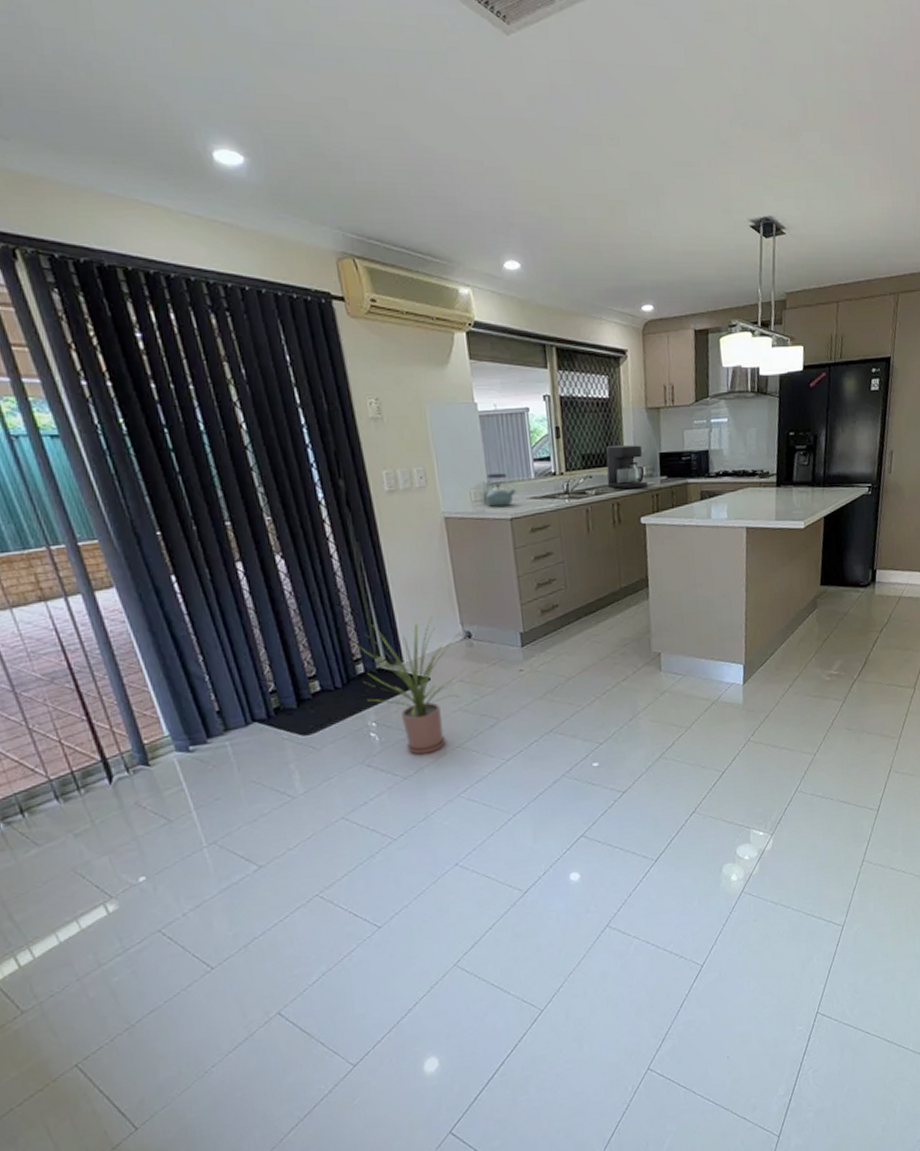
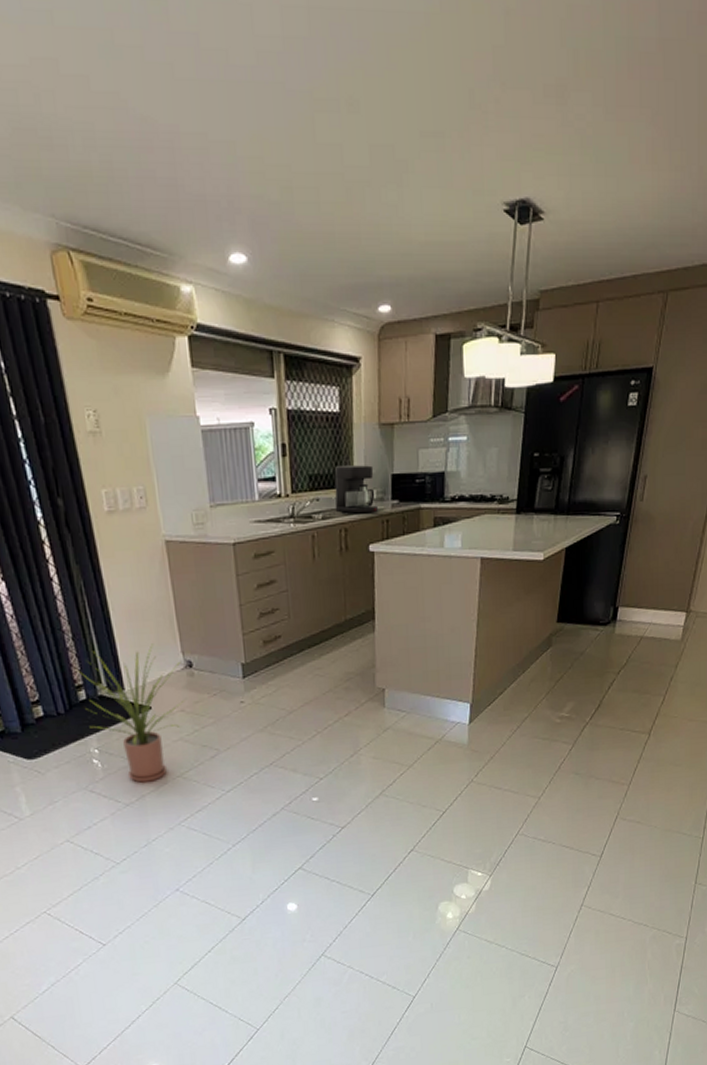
kettle: present [484,473,518,507] -> none [206,493,241,530]

